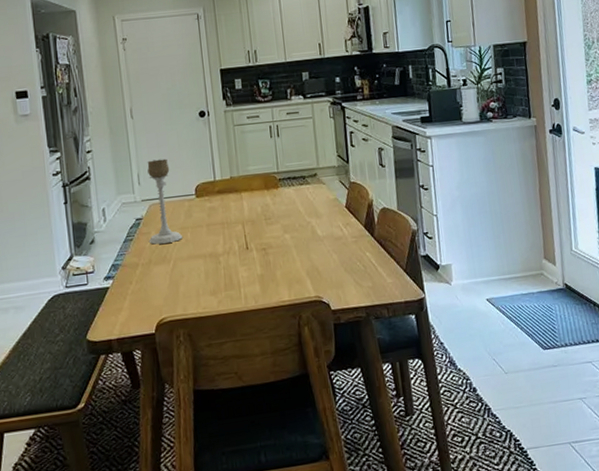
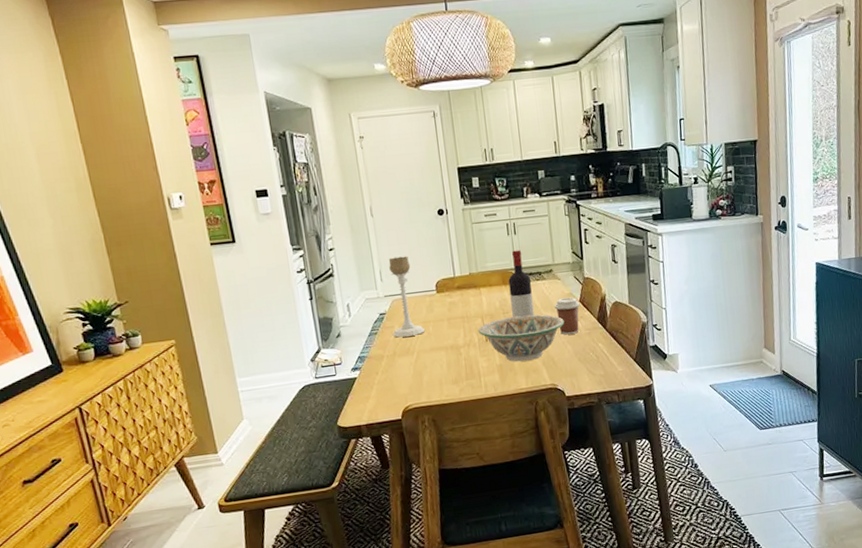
decorative bowl: none [238,220,330,272] -> present [478,314,564,362]
wine bottle: none [271,153,298,224] -> present [508,250,534,318]
coffee cup: none [318,202,346,243] -> present [554,297,580,335]

